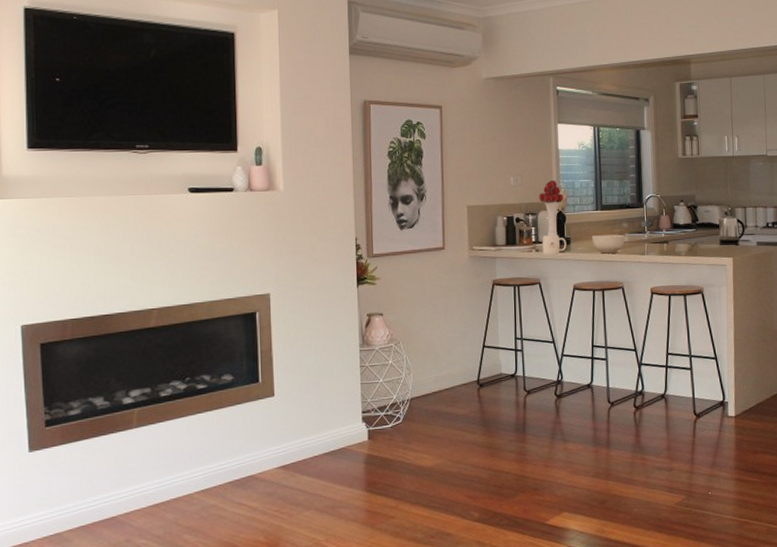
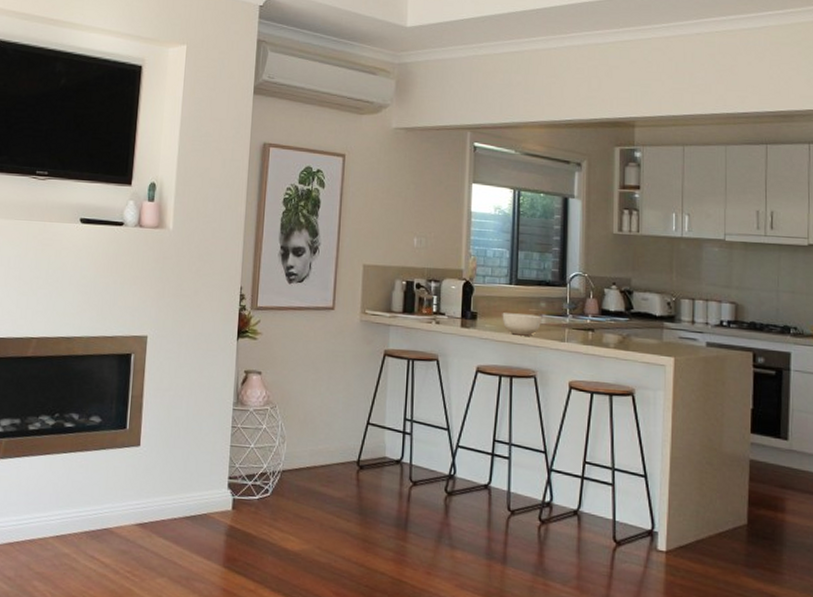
flower bouquet: present [539,180,563,236] -> none [444,245,472,308]
mug: present [542,235,567,256] -> none [443,306,472,331]
kettle: present [718,215,746,246] -> none [658,306,693,344]

